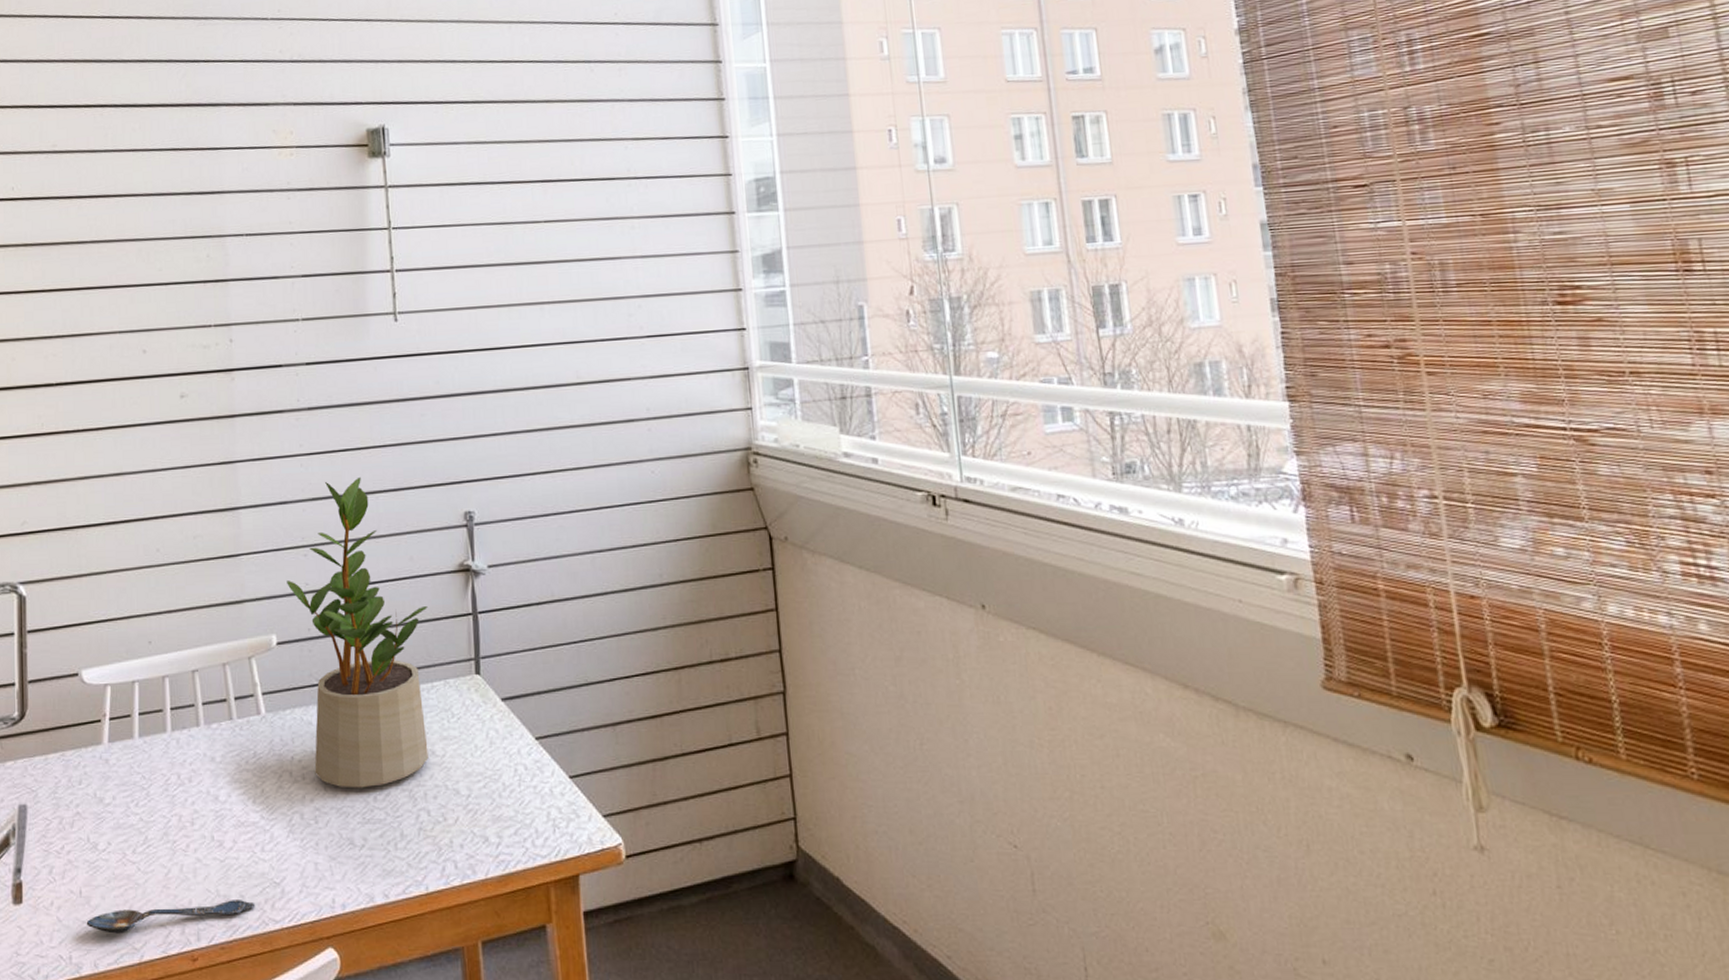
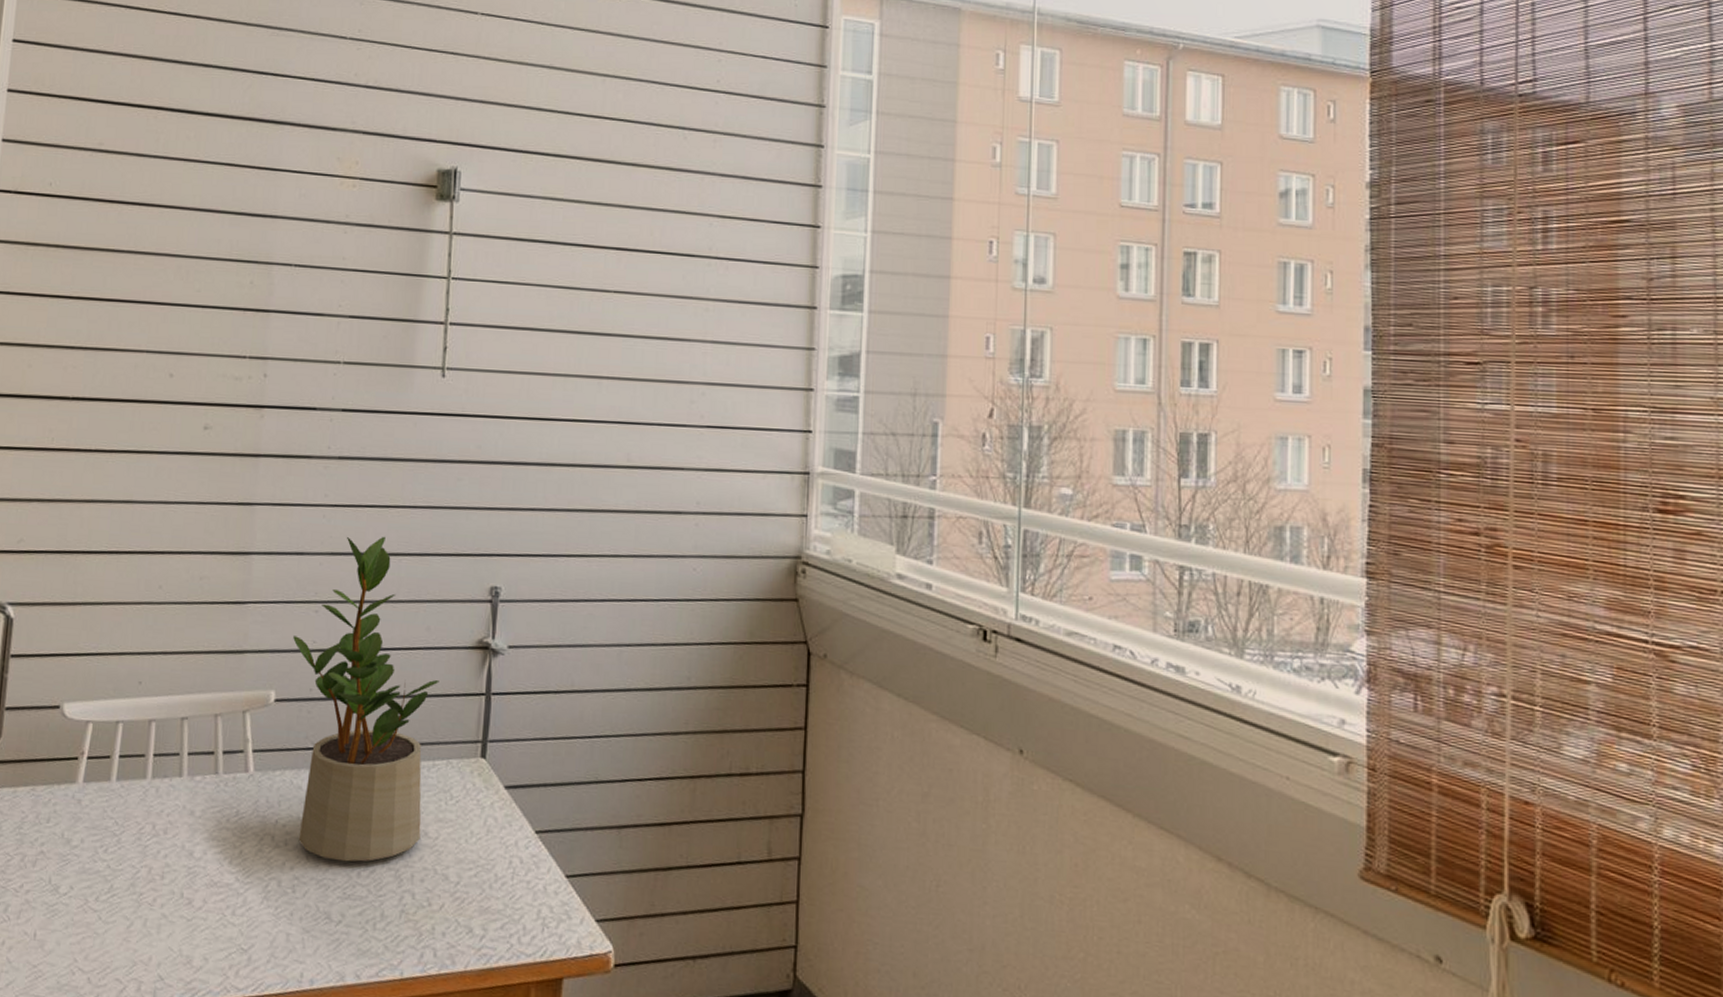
spoon: present [86,900,256,934] -> none [37,958,219,983]

